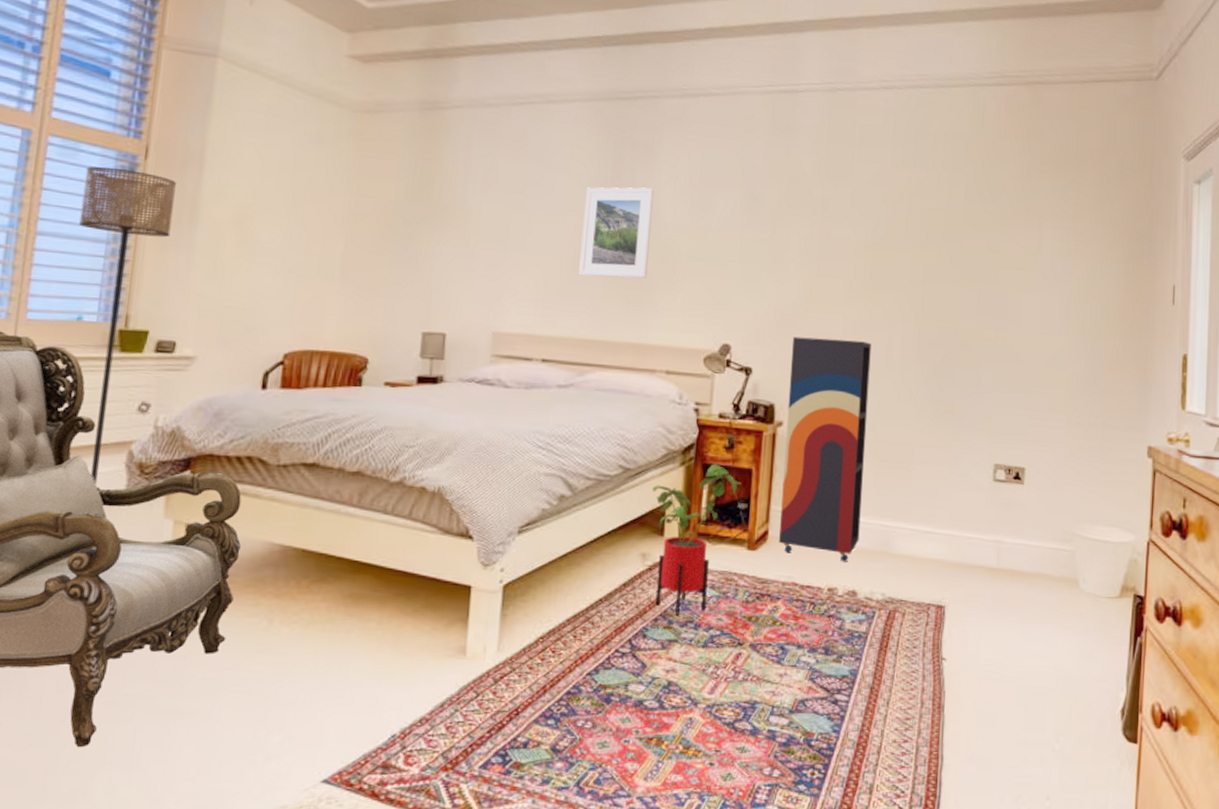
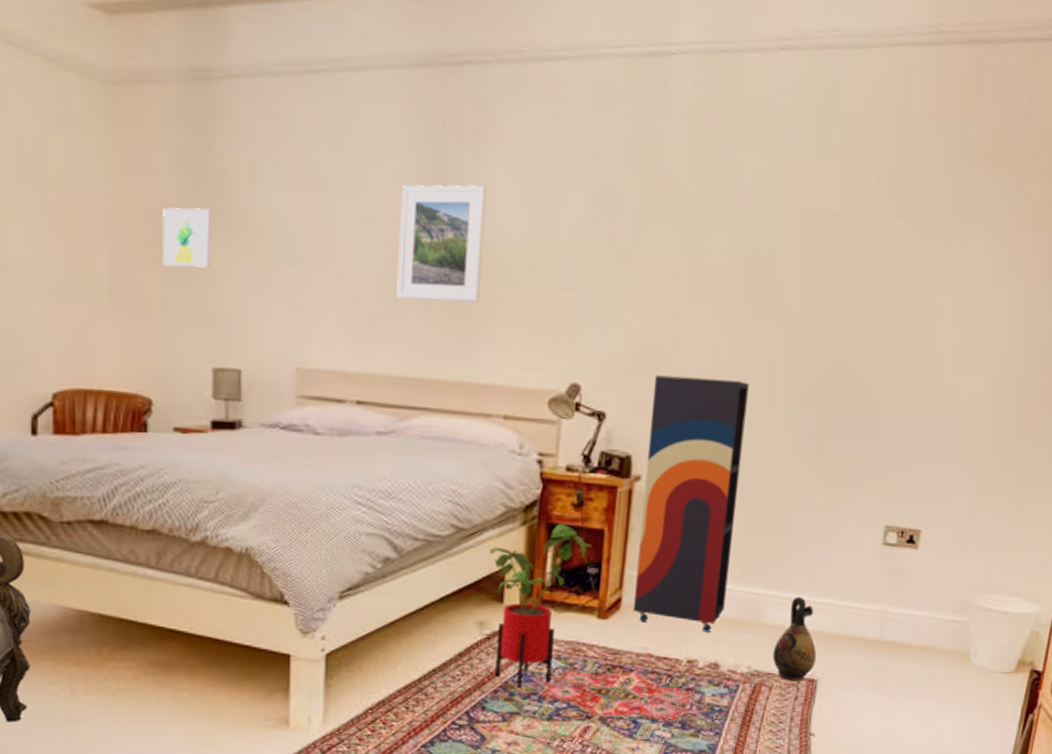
wall art: none [388,204,431,252] -> present [163,207,211,268]
ceramic jug: none [903,528,942,608] -> present [772,596,816,681]

